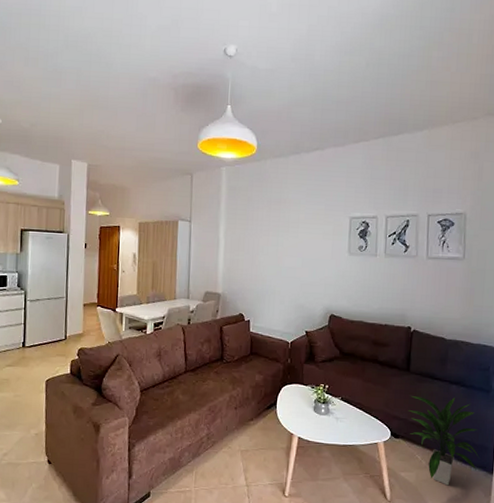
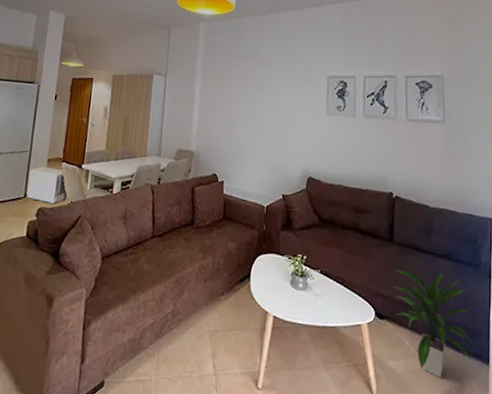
air purifier: none [67,311,105,346] -> present [26,167,67,205]

